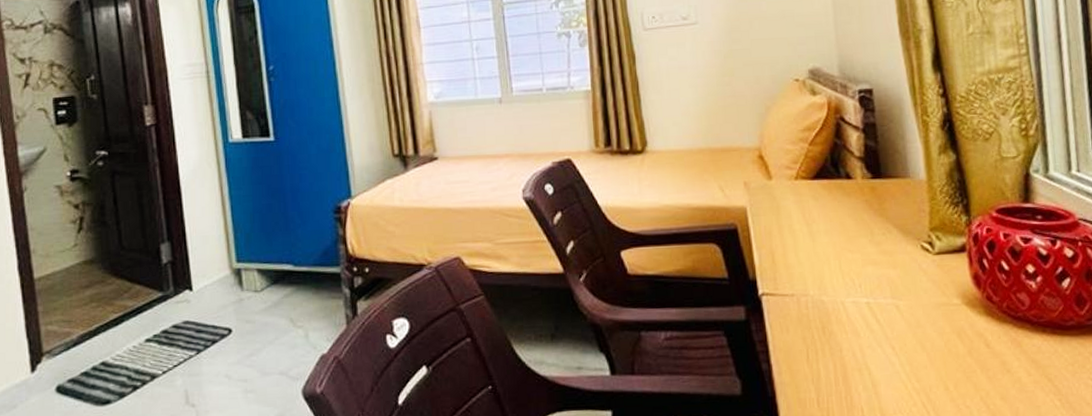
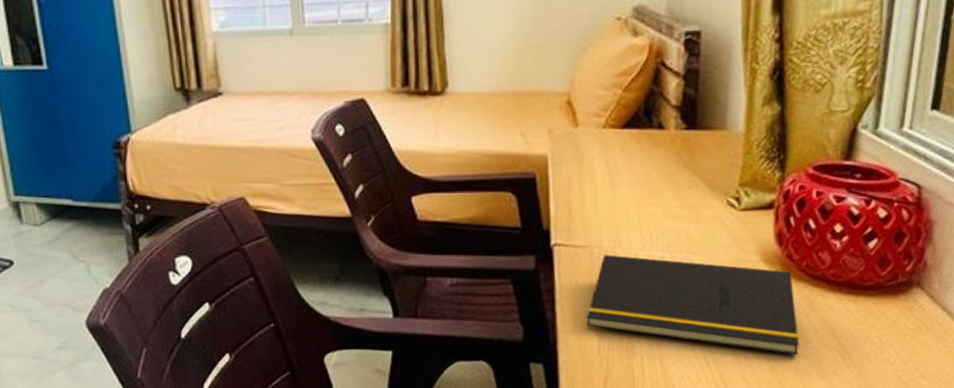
notepad: none [802,302,1016,401] -> present [586,254,800,355]

